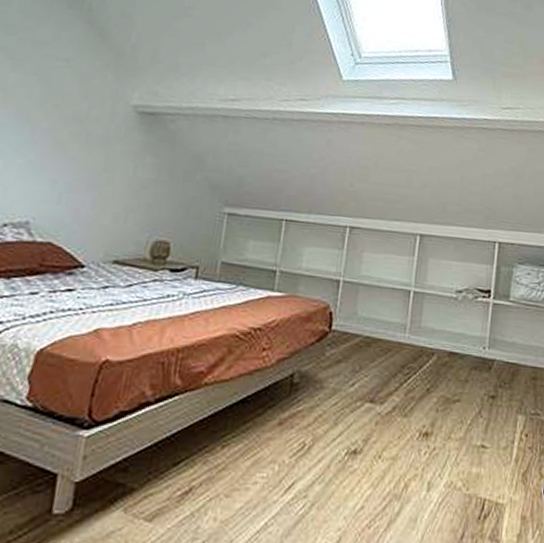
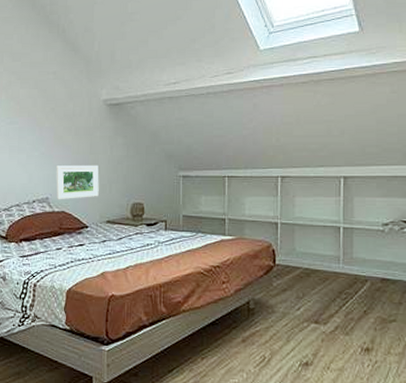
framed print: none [41,180,113,228] -> present [56,166,99,200]

